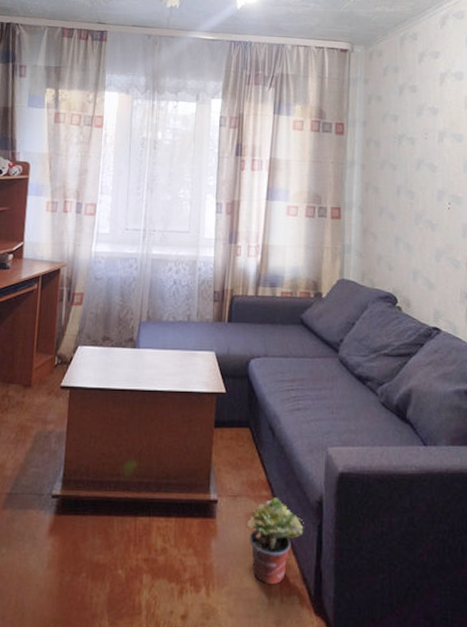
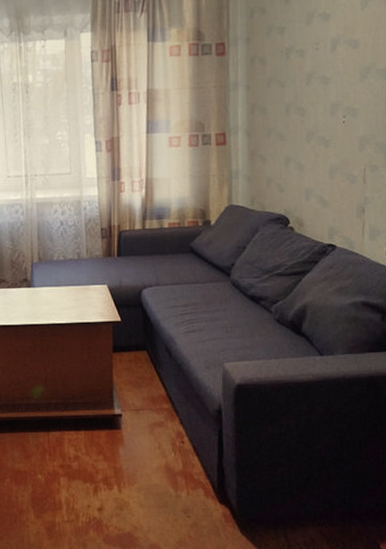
potted plant: present [245,498,304,585] -> none [149,409,205,481]

